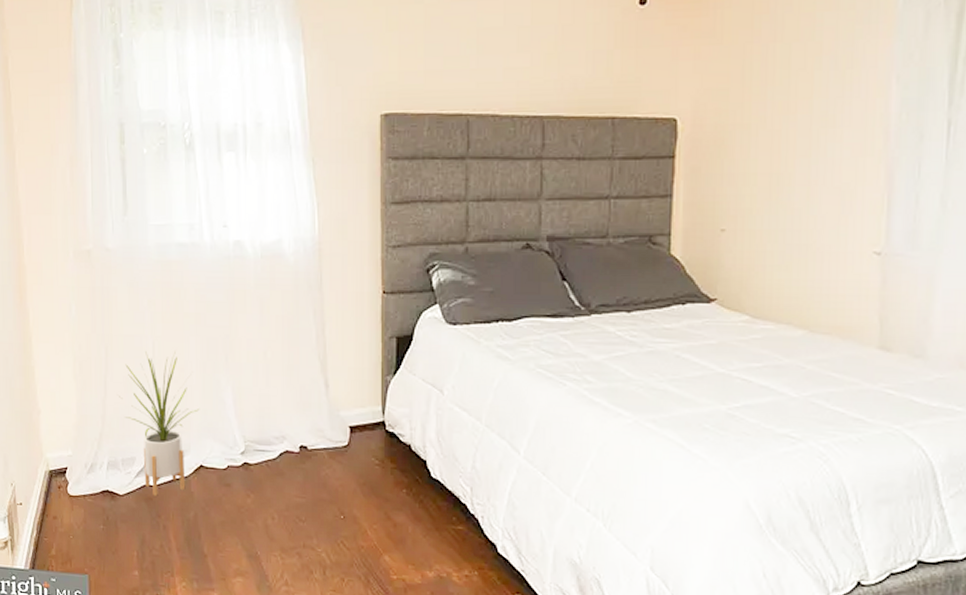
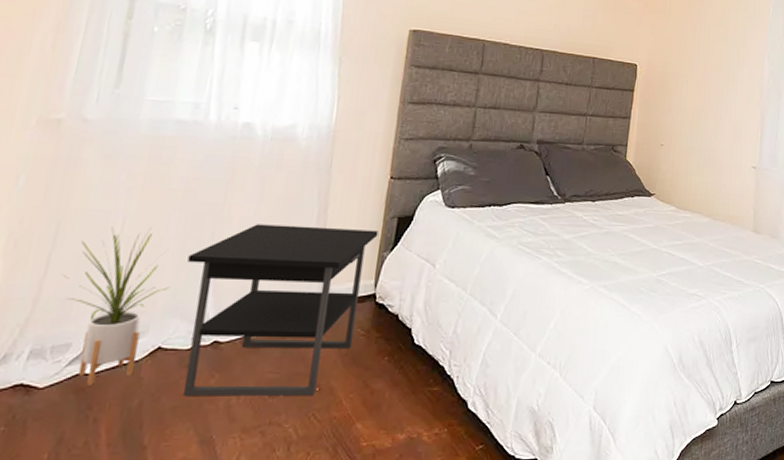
nightstand: none [210,346,378,524] -> present [184,224,379,397]

